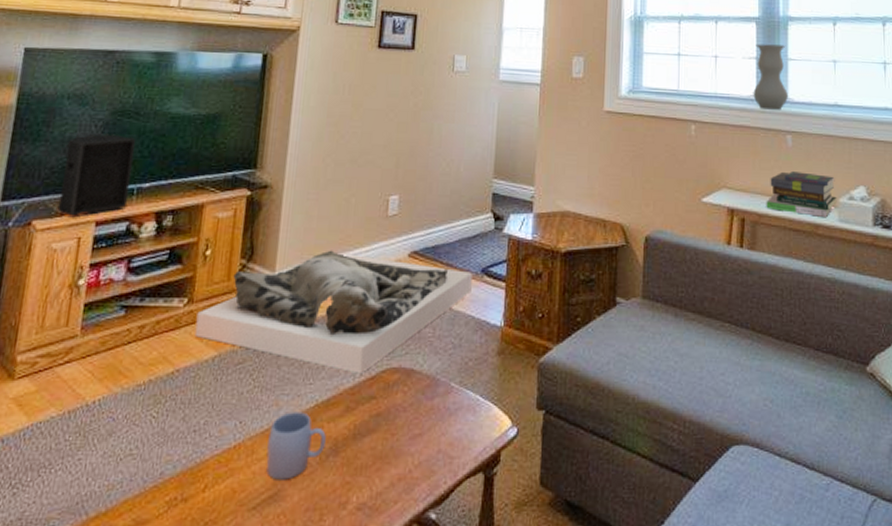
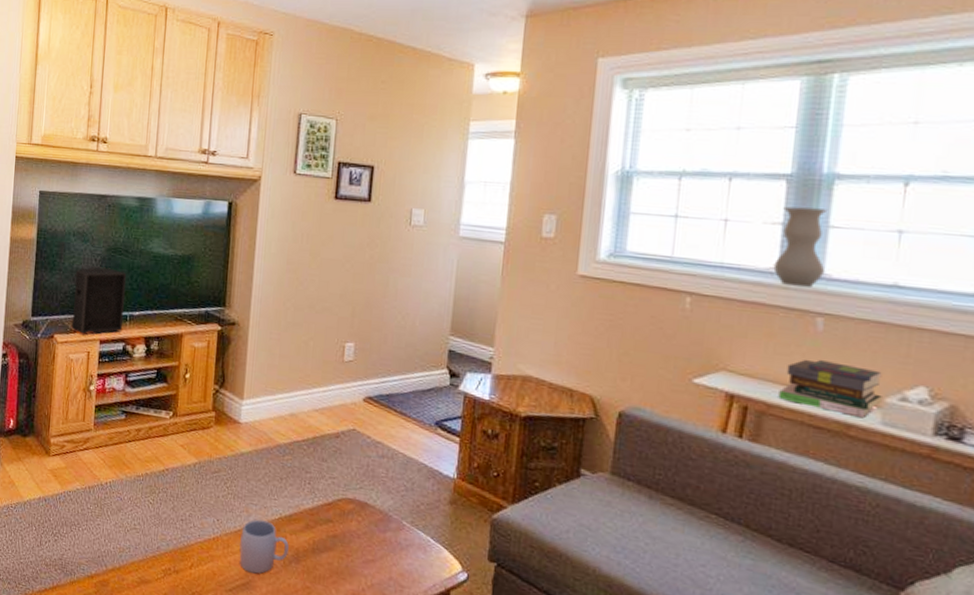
dog bed: present [194,250,472,374] -> none [179,386,426,499]

